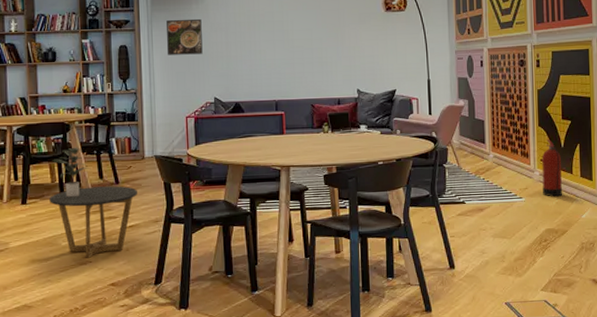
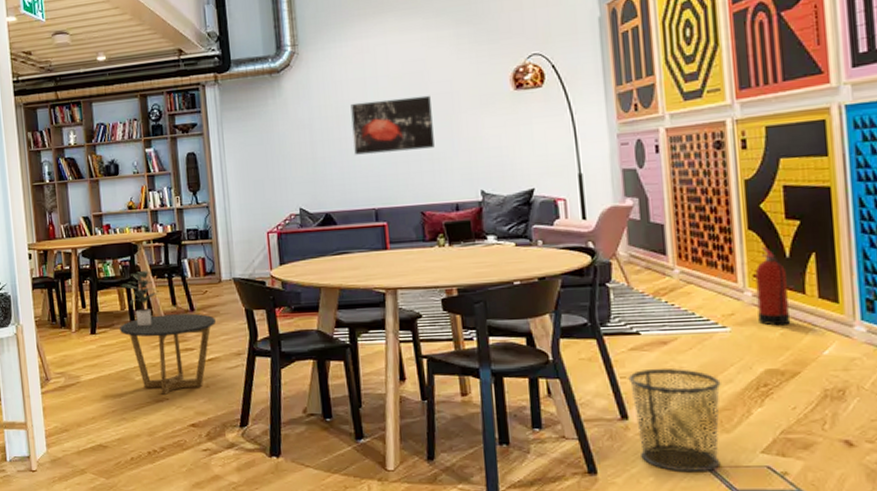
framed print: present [166,18,203,55] -> none [239,115,283,161]
wall art: none [260,11,324,55] -> present [350,95,435,155]
waste bin: none [456,229,517,308] -> present [628,369,721,473]

